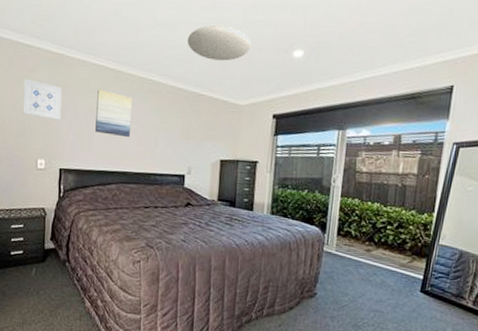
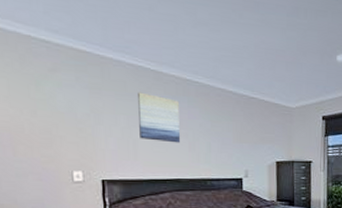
wall art: present [22,79,62,120] -> none [43,80,96,127]
ceiling light: present [187,25,252,61] -> none [232,26,298,64]

